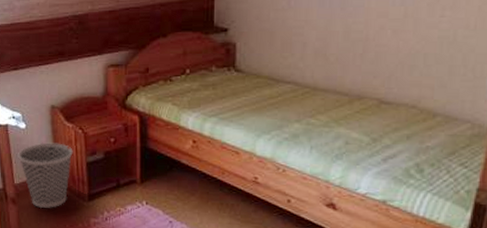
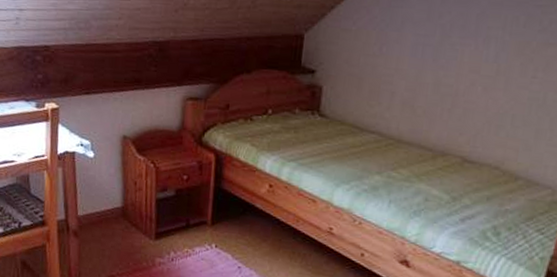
wastebasket: present [18,142,73,208] -> none [84,174,143,244]

